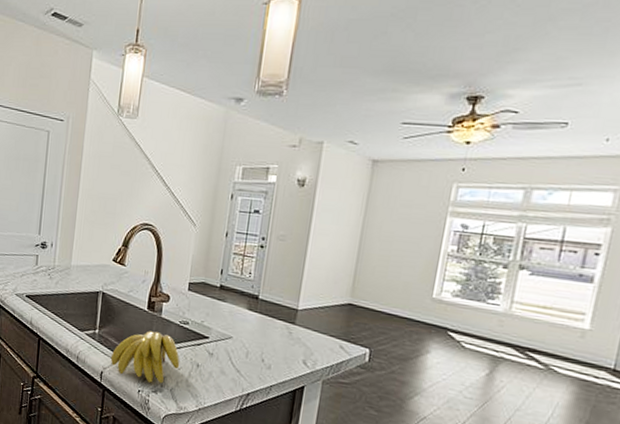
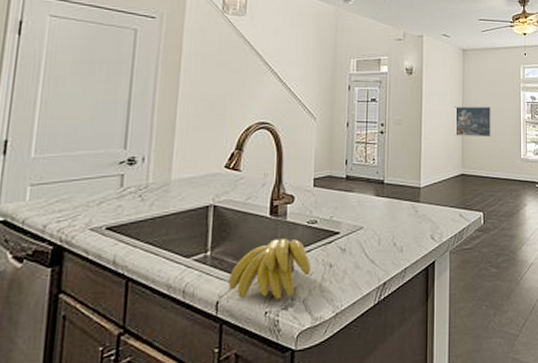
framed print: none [346,227,401,266] -> present [454,106,492,136]

